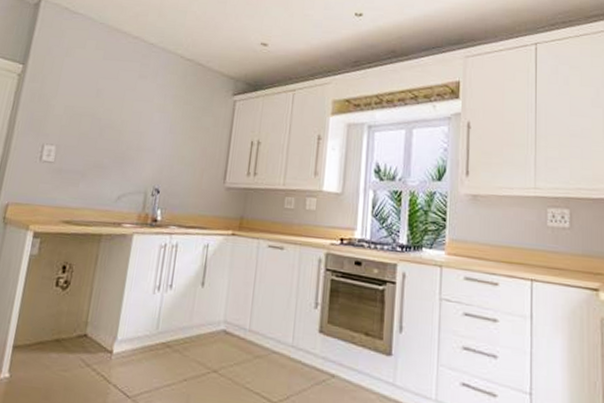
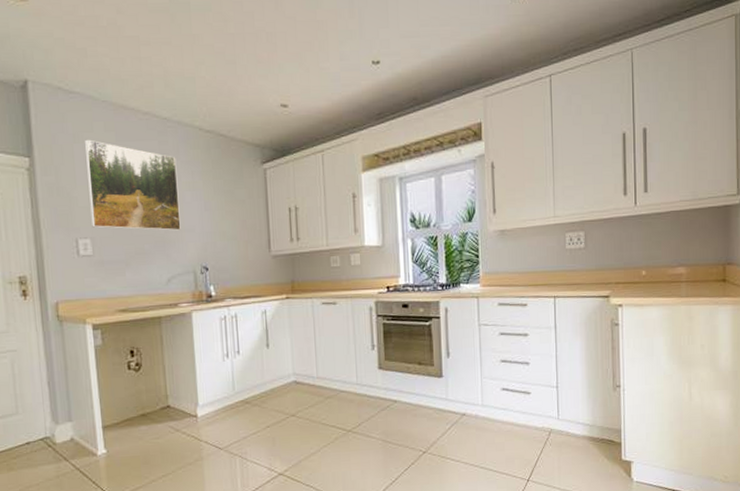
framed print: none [60,54,154,149] -> present [84,139,181,231]

